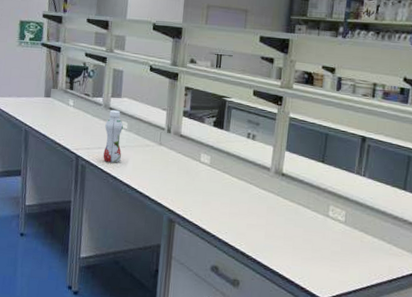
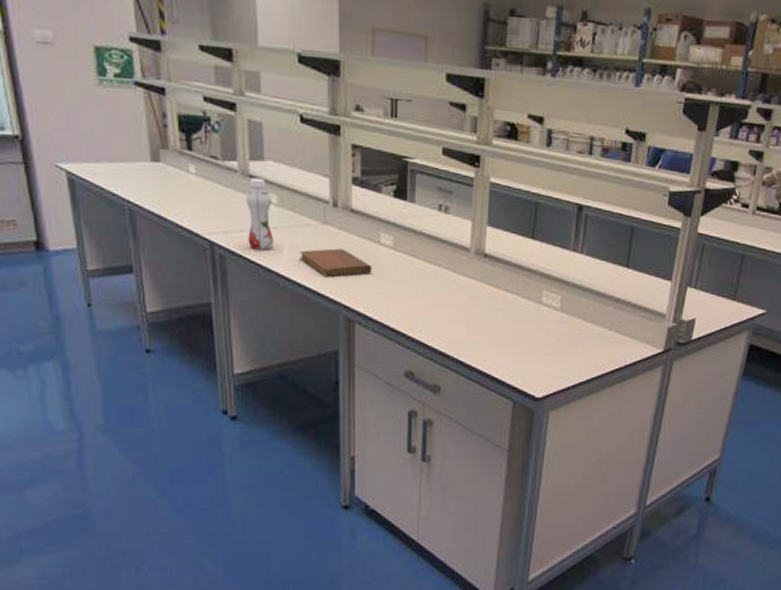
notebook: none [138,164,192,186] -> present [299,248,372,278]

